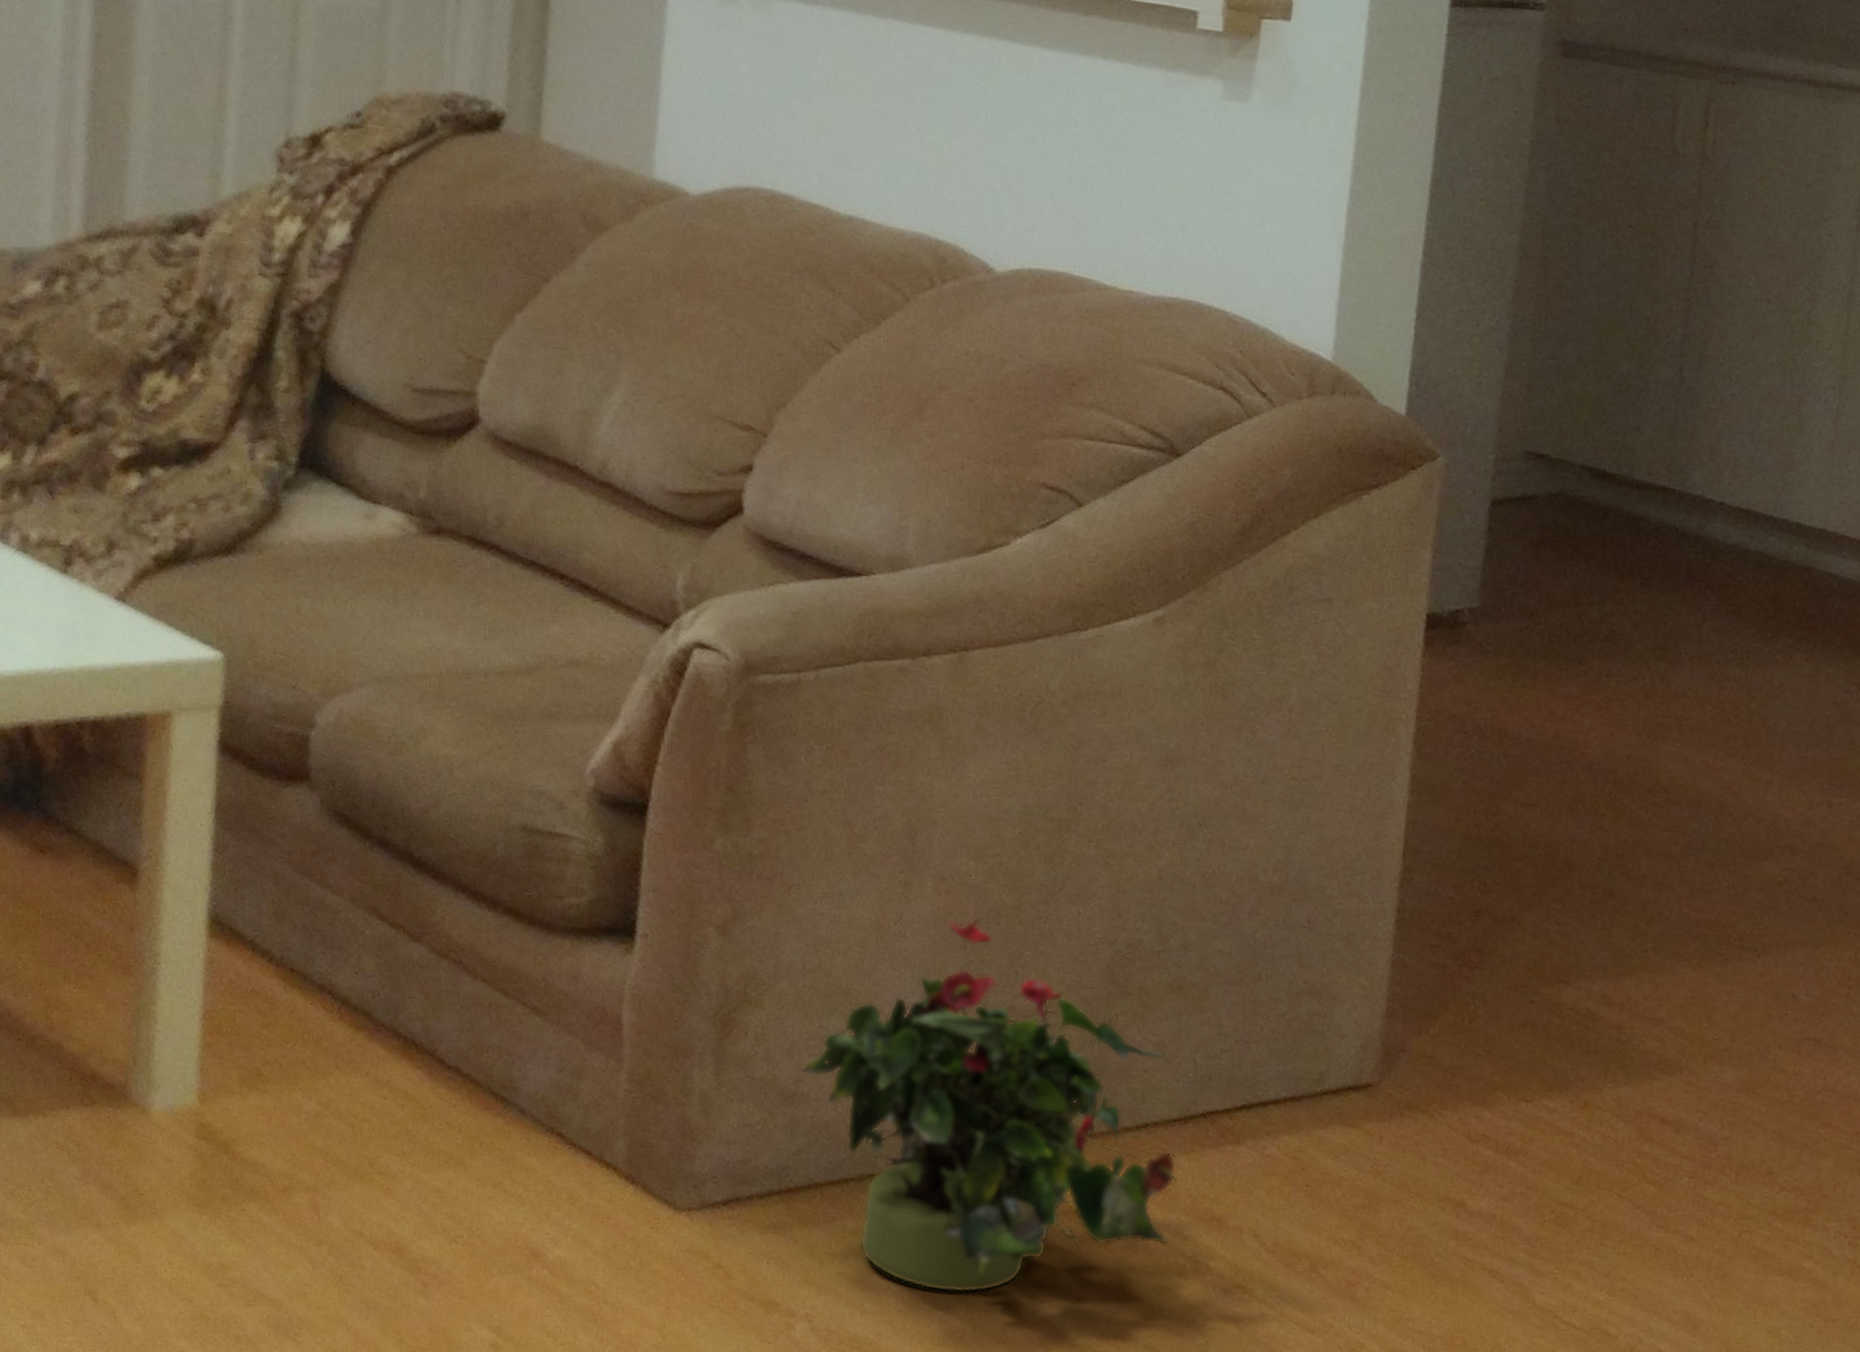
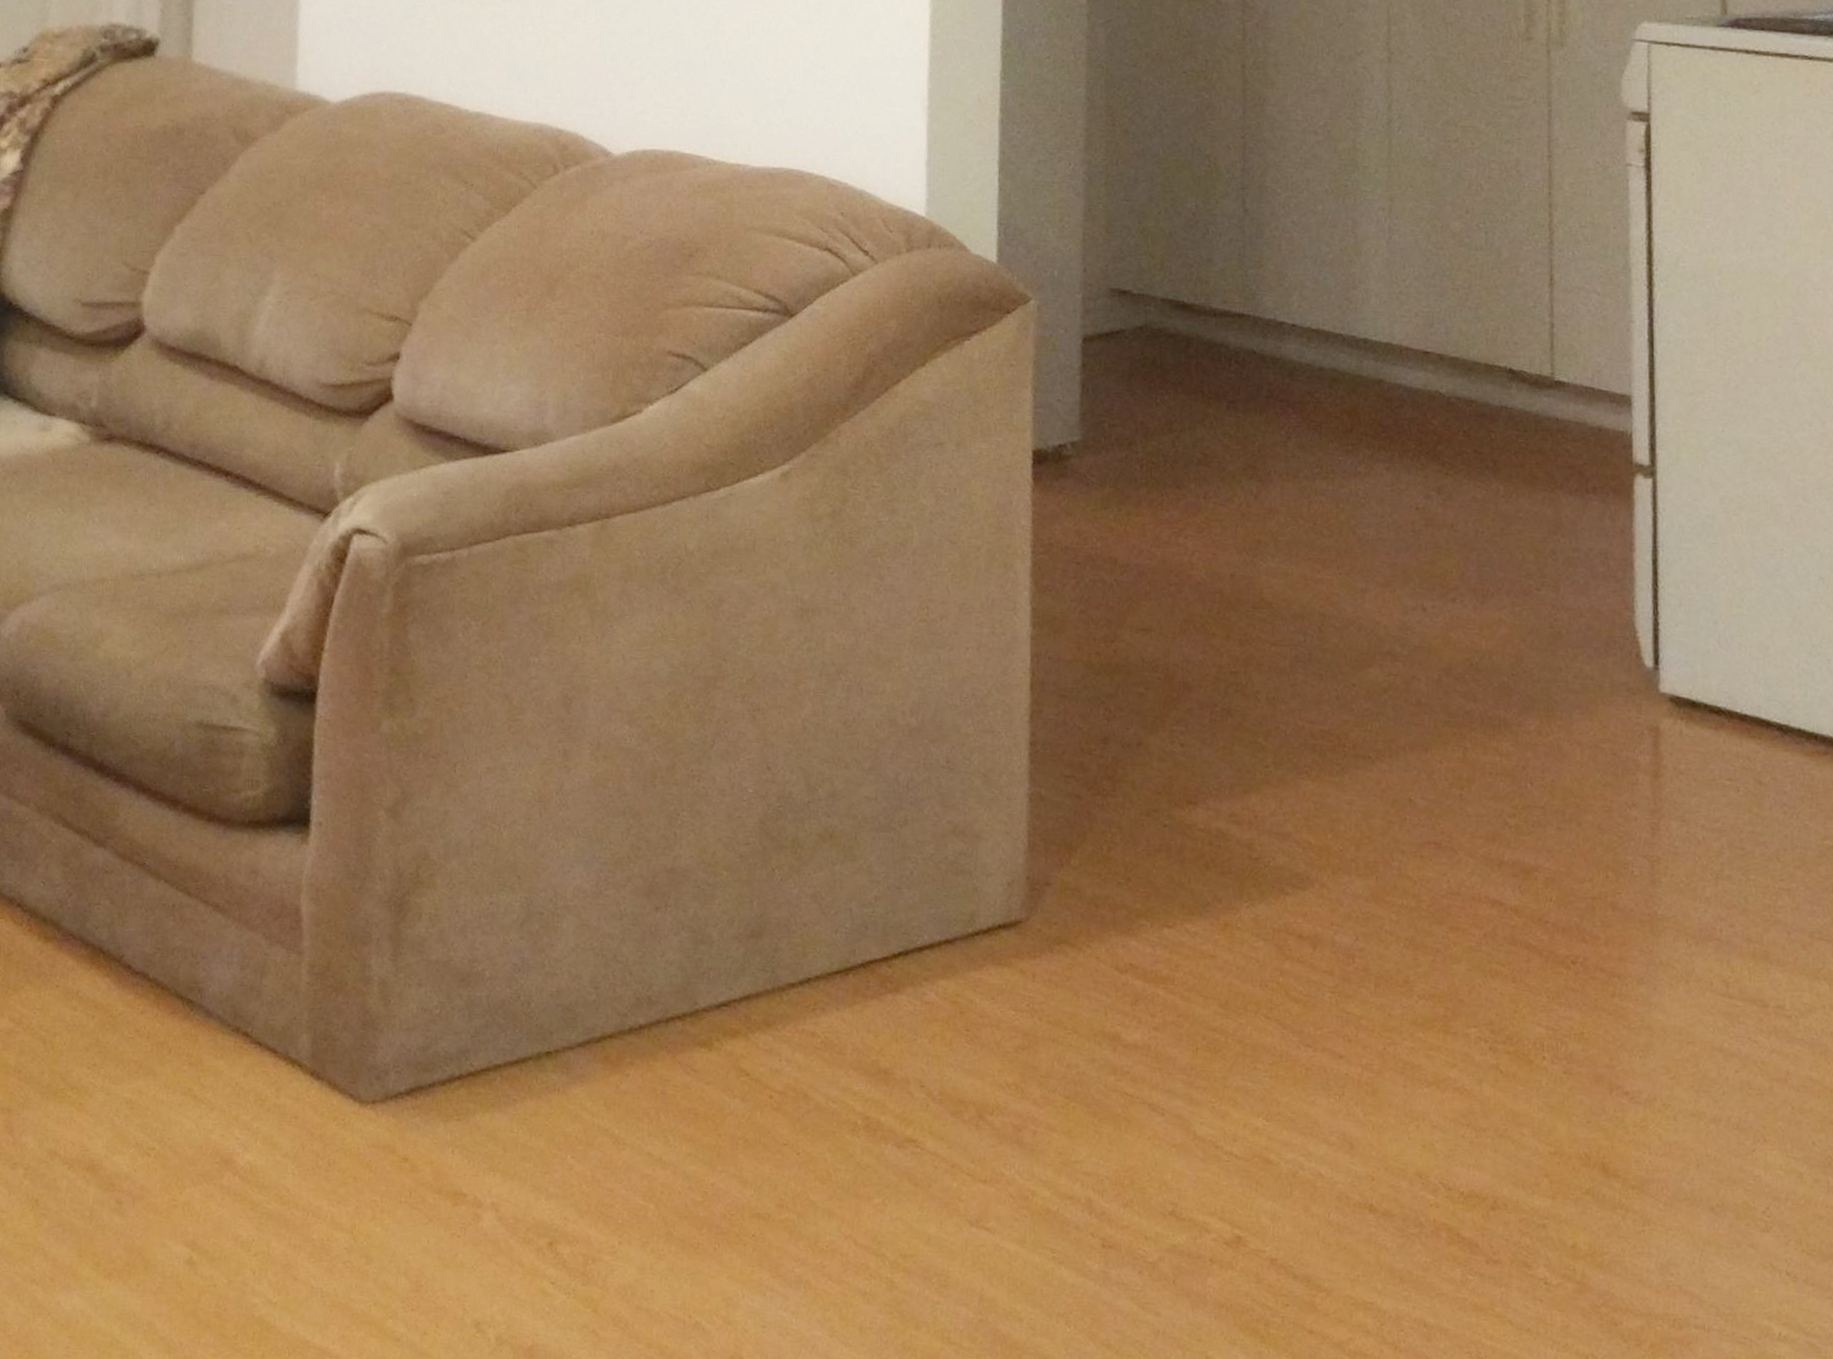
potted plant: present [801,916,1178,1294] -> none [475,780,843,1169]

